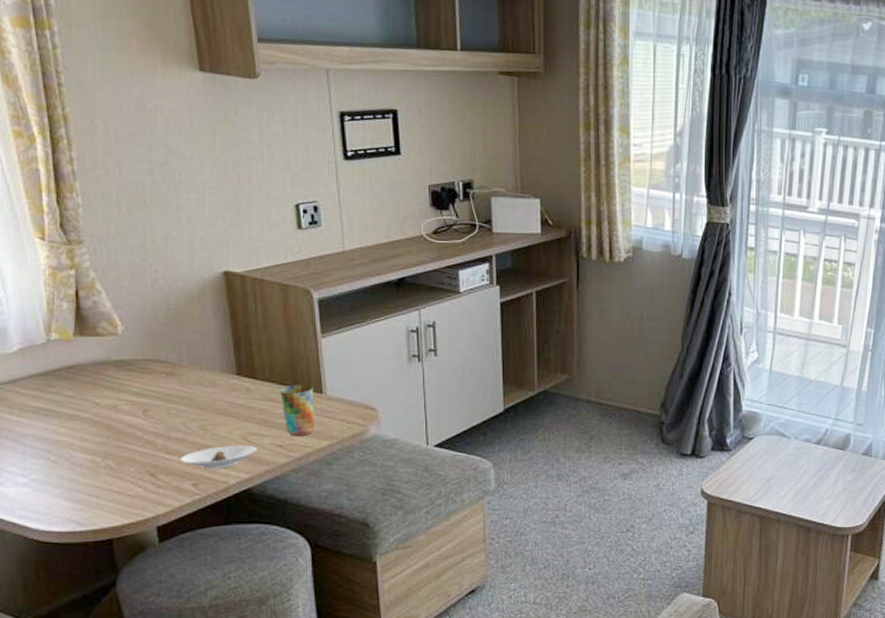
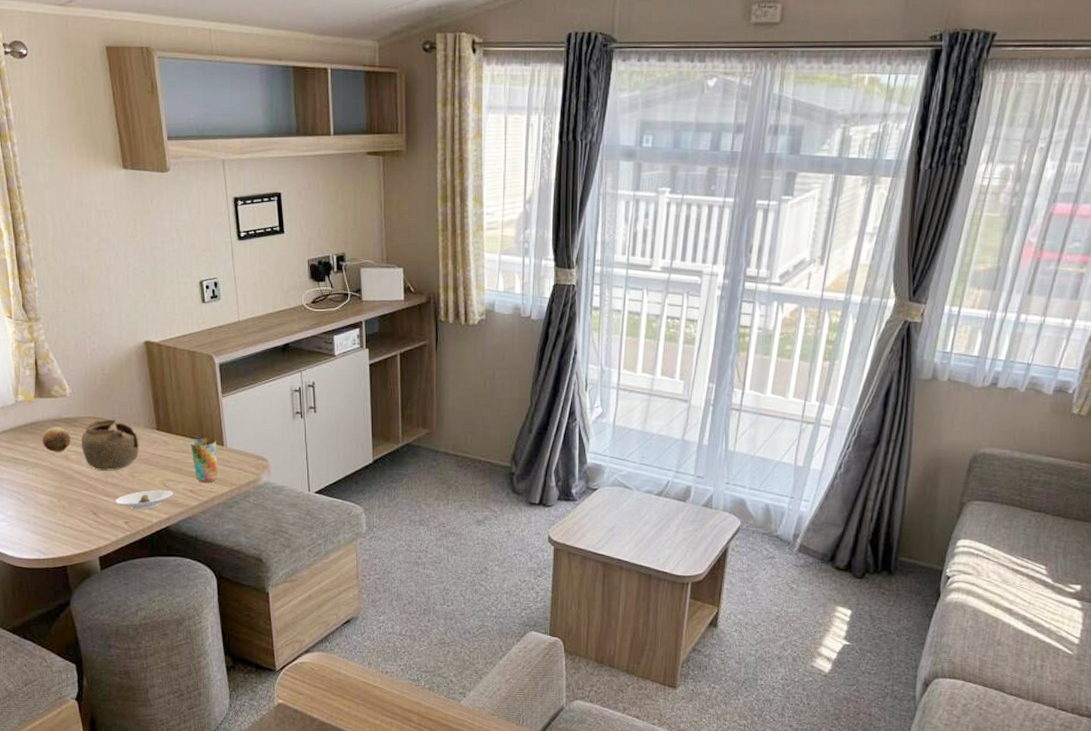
fruit: none [83,370,122,401] -> present [42,426,71,452]
teapot: none [135,363,214,423] -> present [80,420,139,471]

